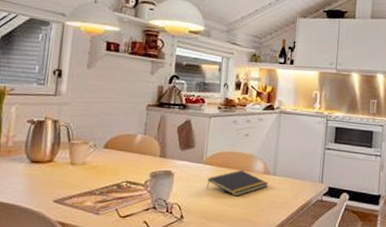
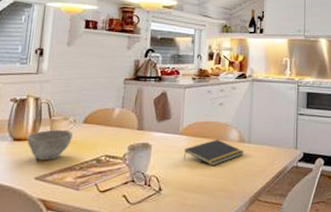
bowl: none [45,153,93,184] -> present [27,129,73,160]

